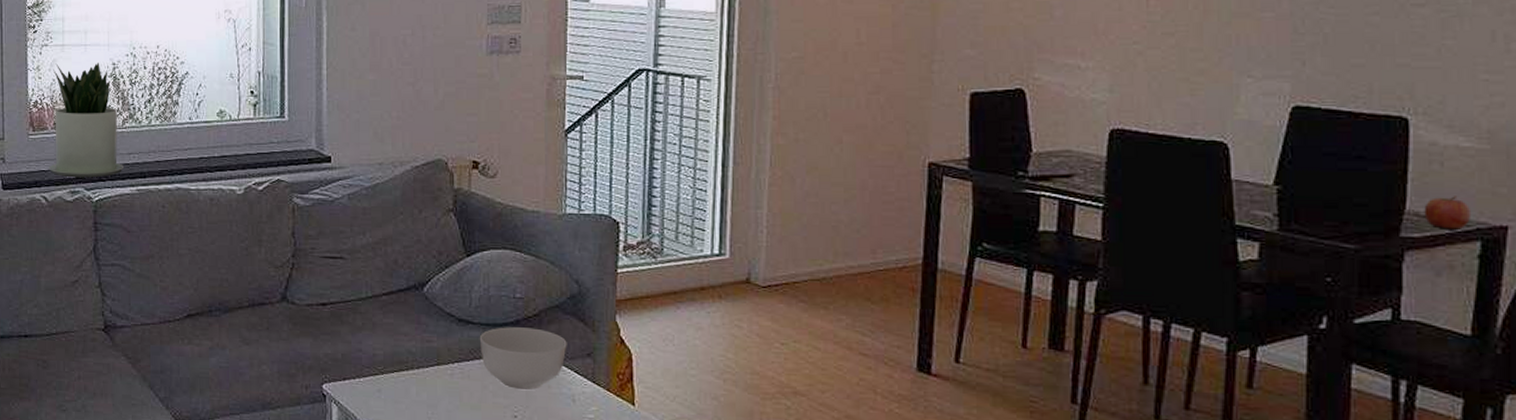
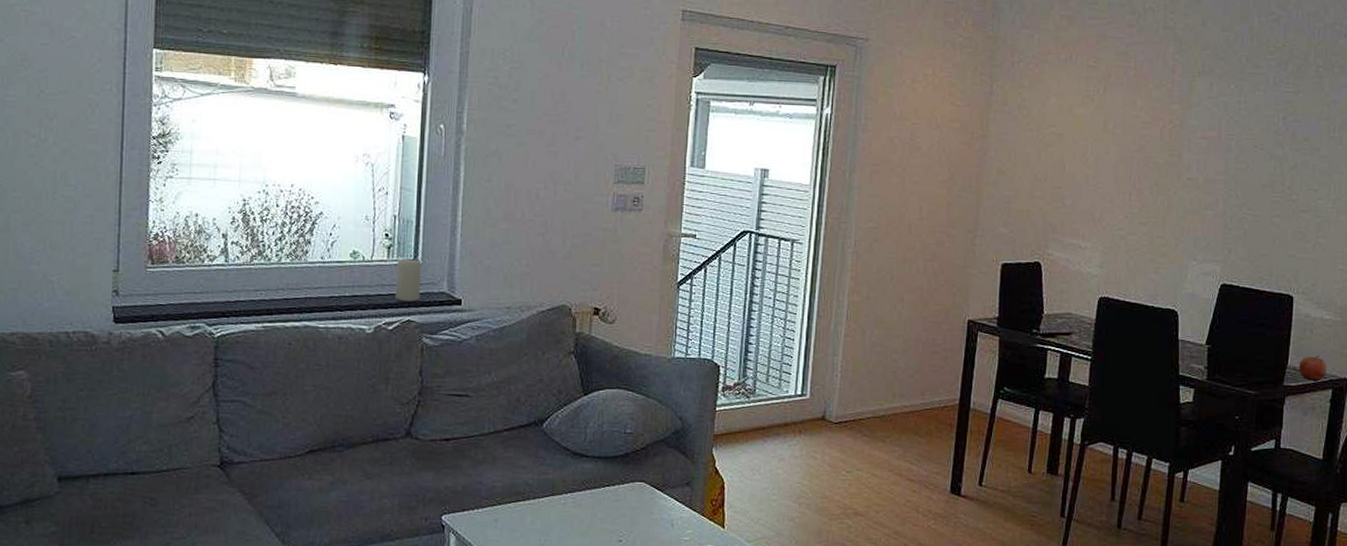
planter: present [48,63,125,178] -> none [167,196,251,314]
candle: none [263,116,289,162] -> present [395,259,422,303]
bowl: present [479,327,567,391] -> none [591,459,670,517]

